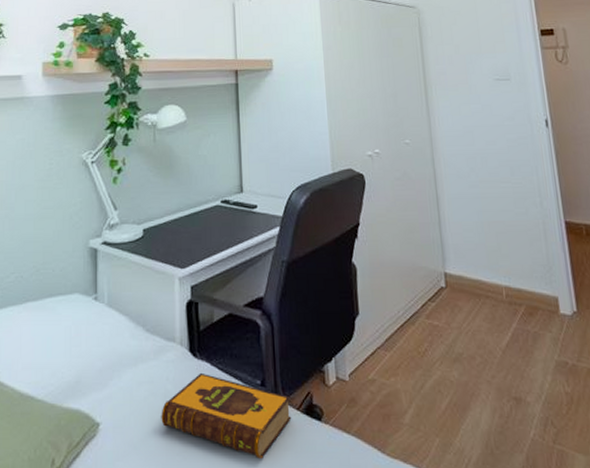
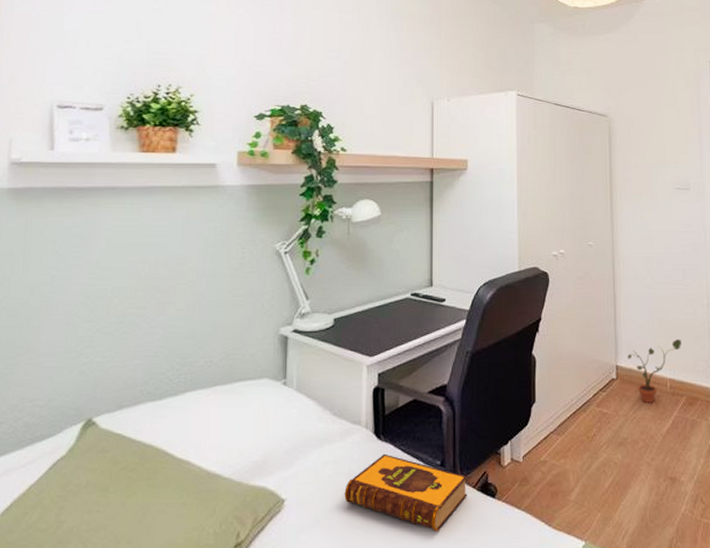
potted plant: none [456,242,515,313] -> present [628,339,681,403]

